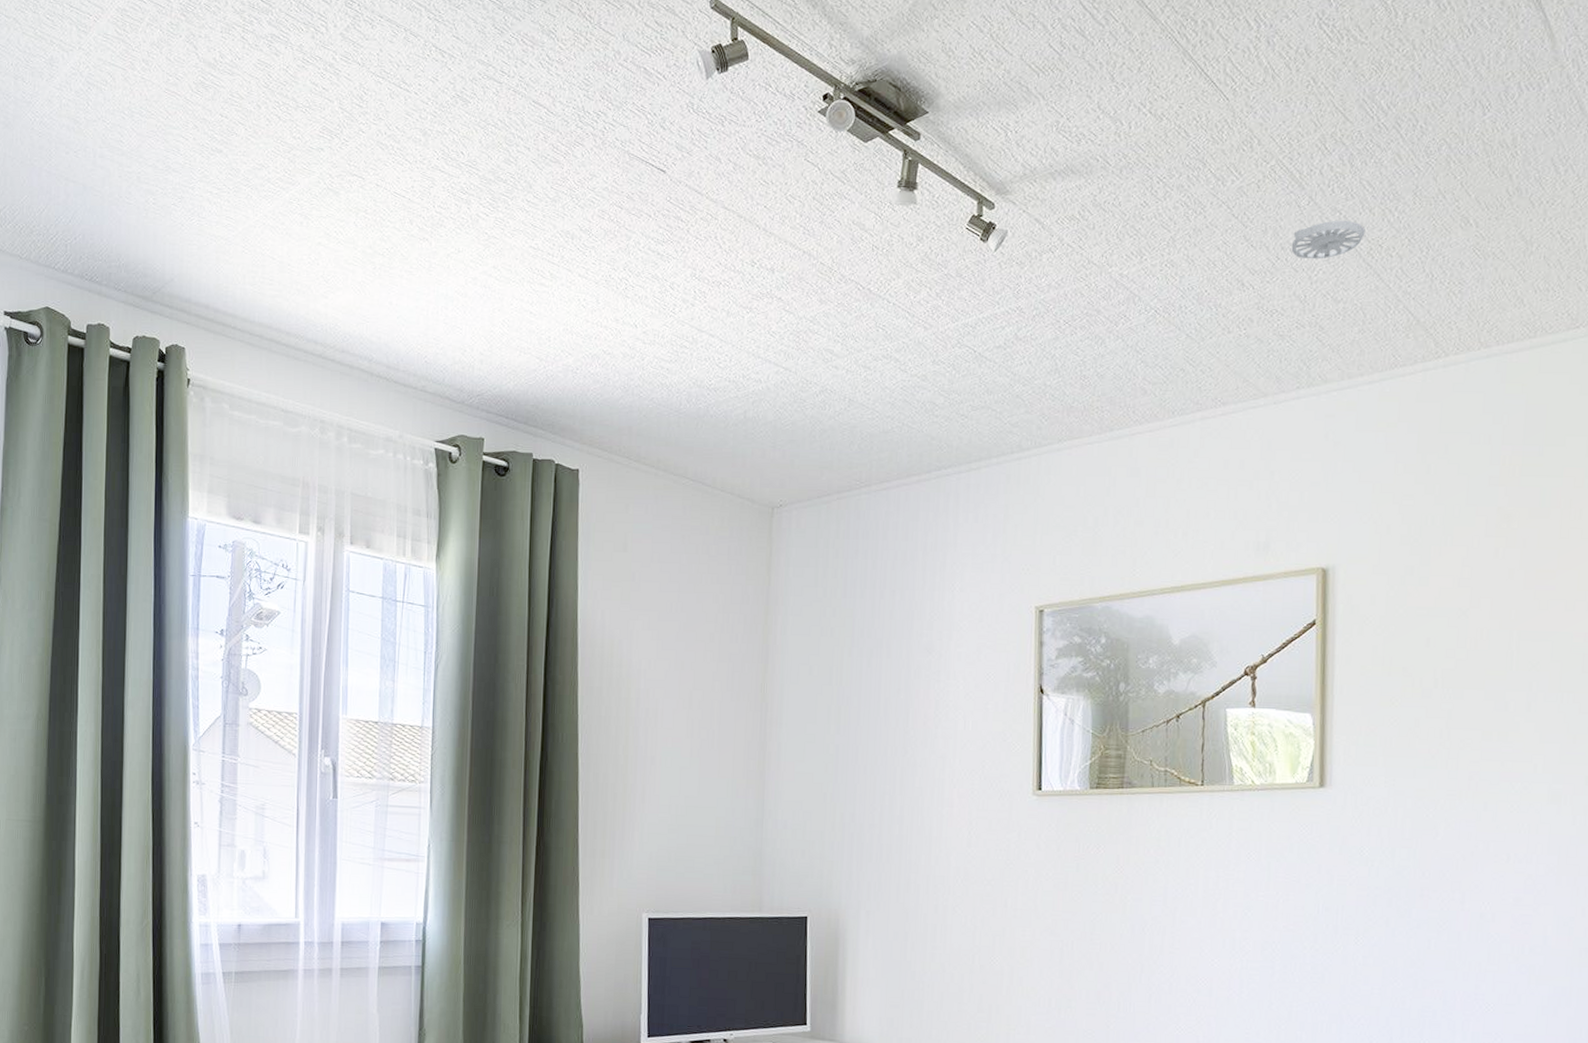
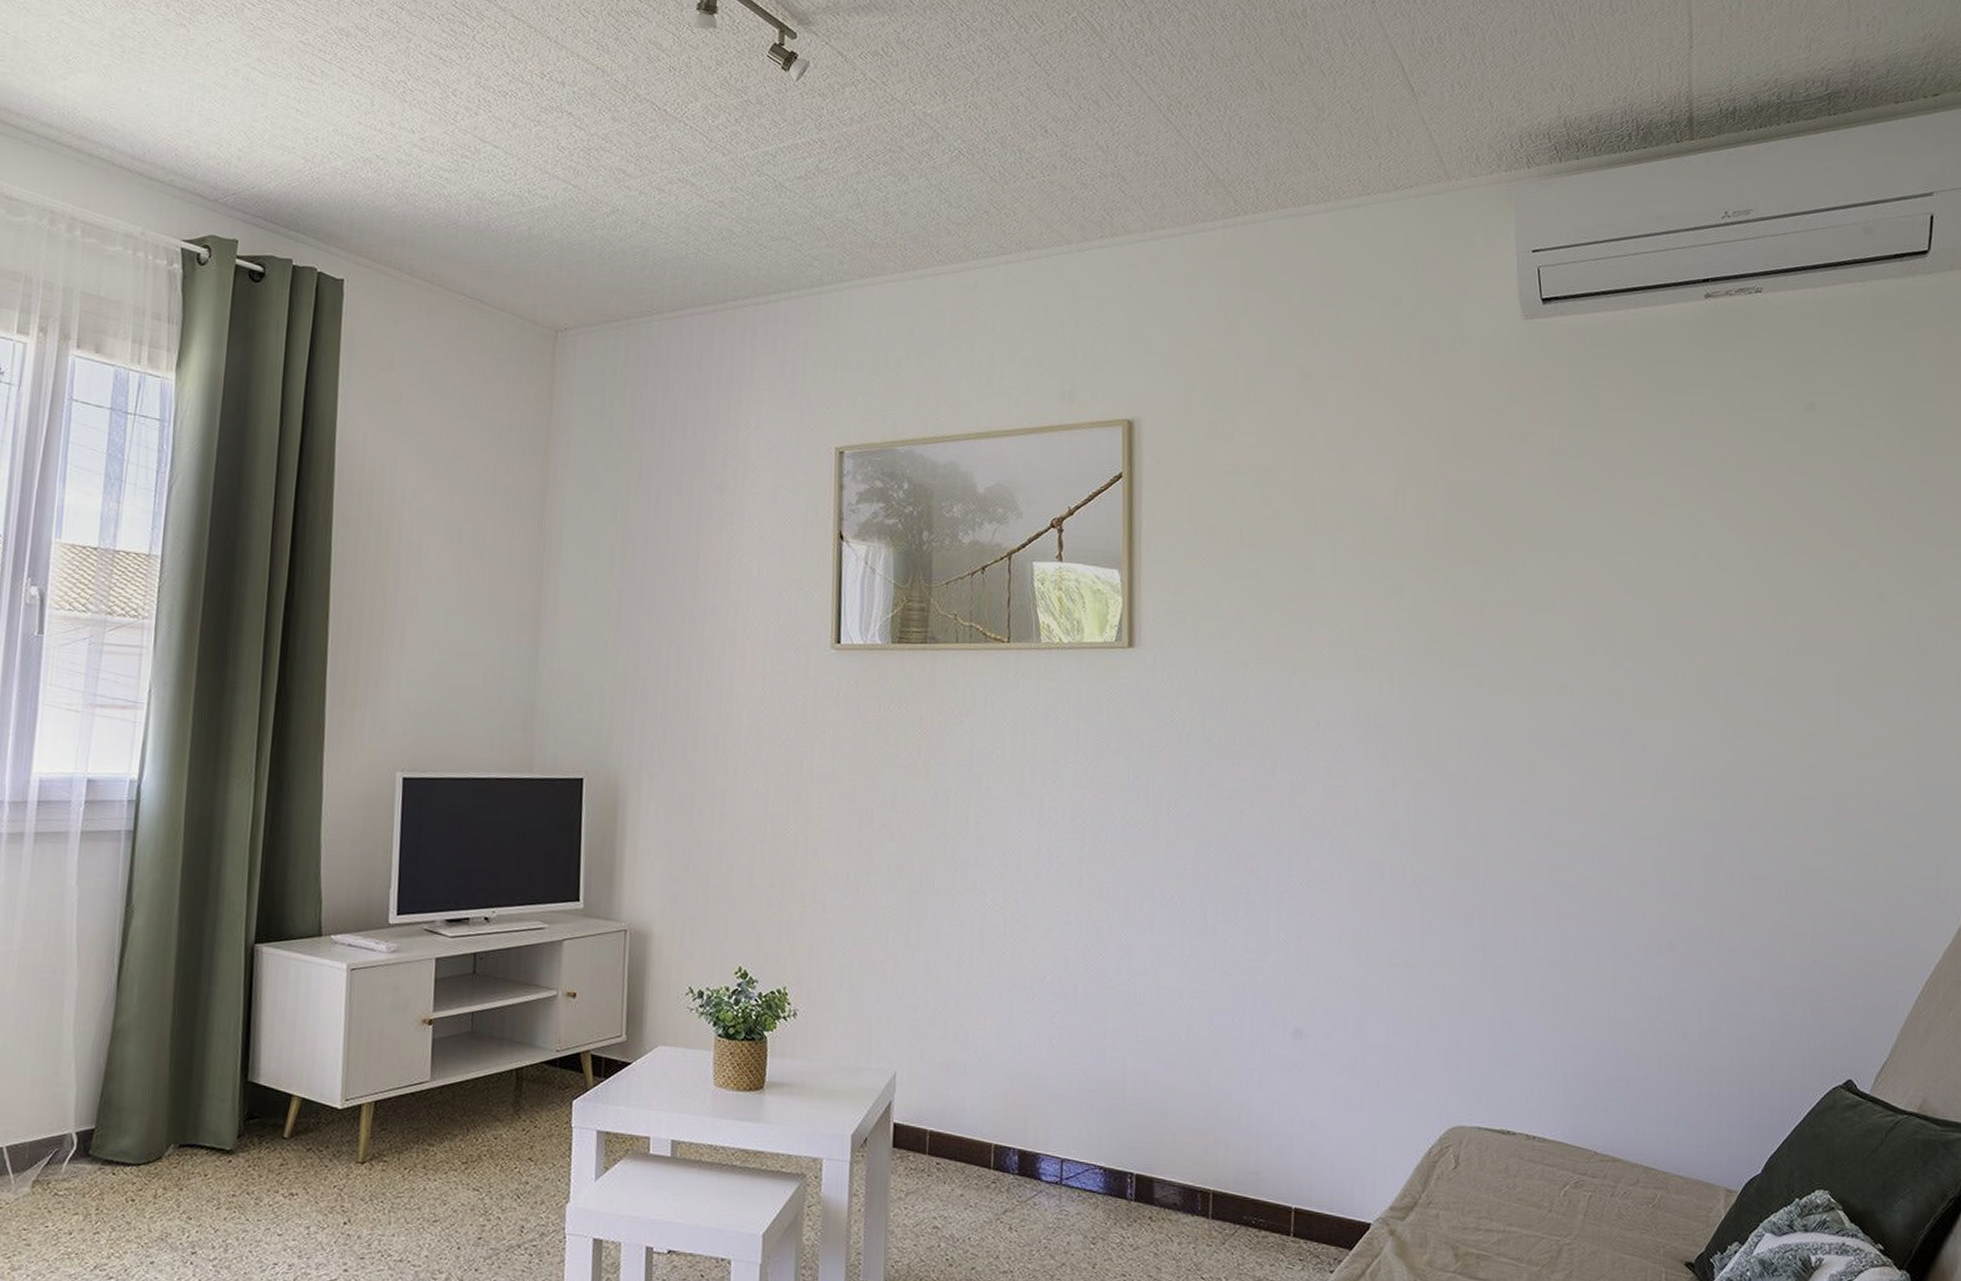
smoke detector: present [1291,220,1365,260] -> none [1093,74,1165,112]

